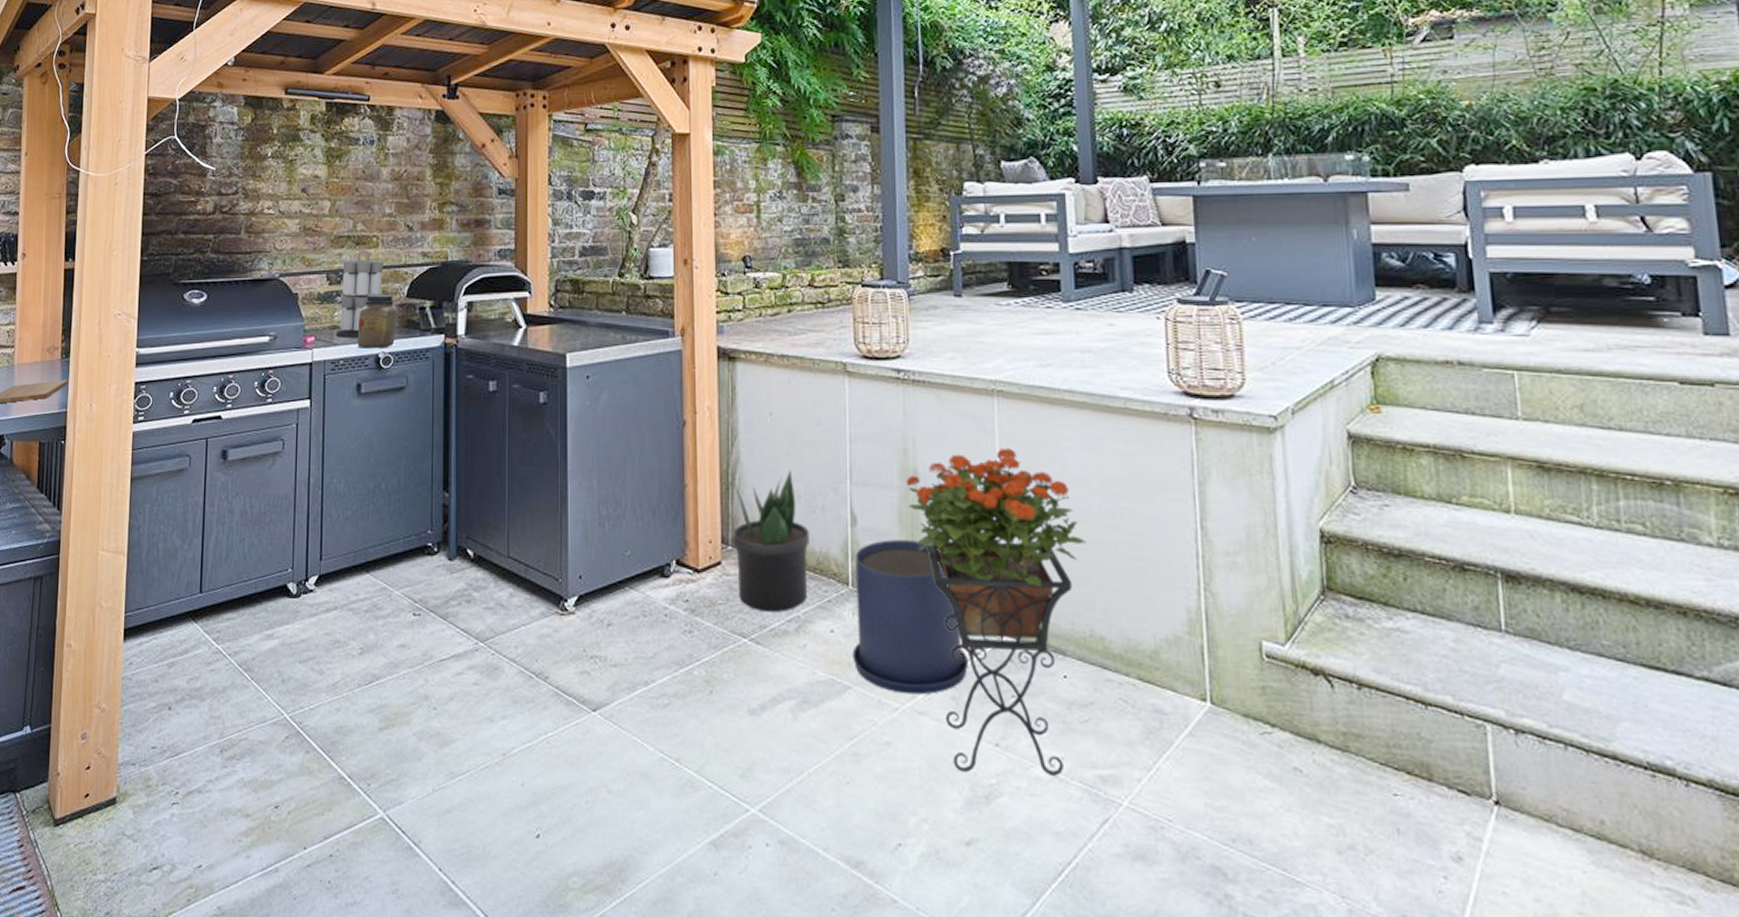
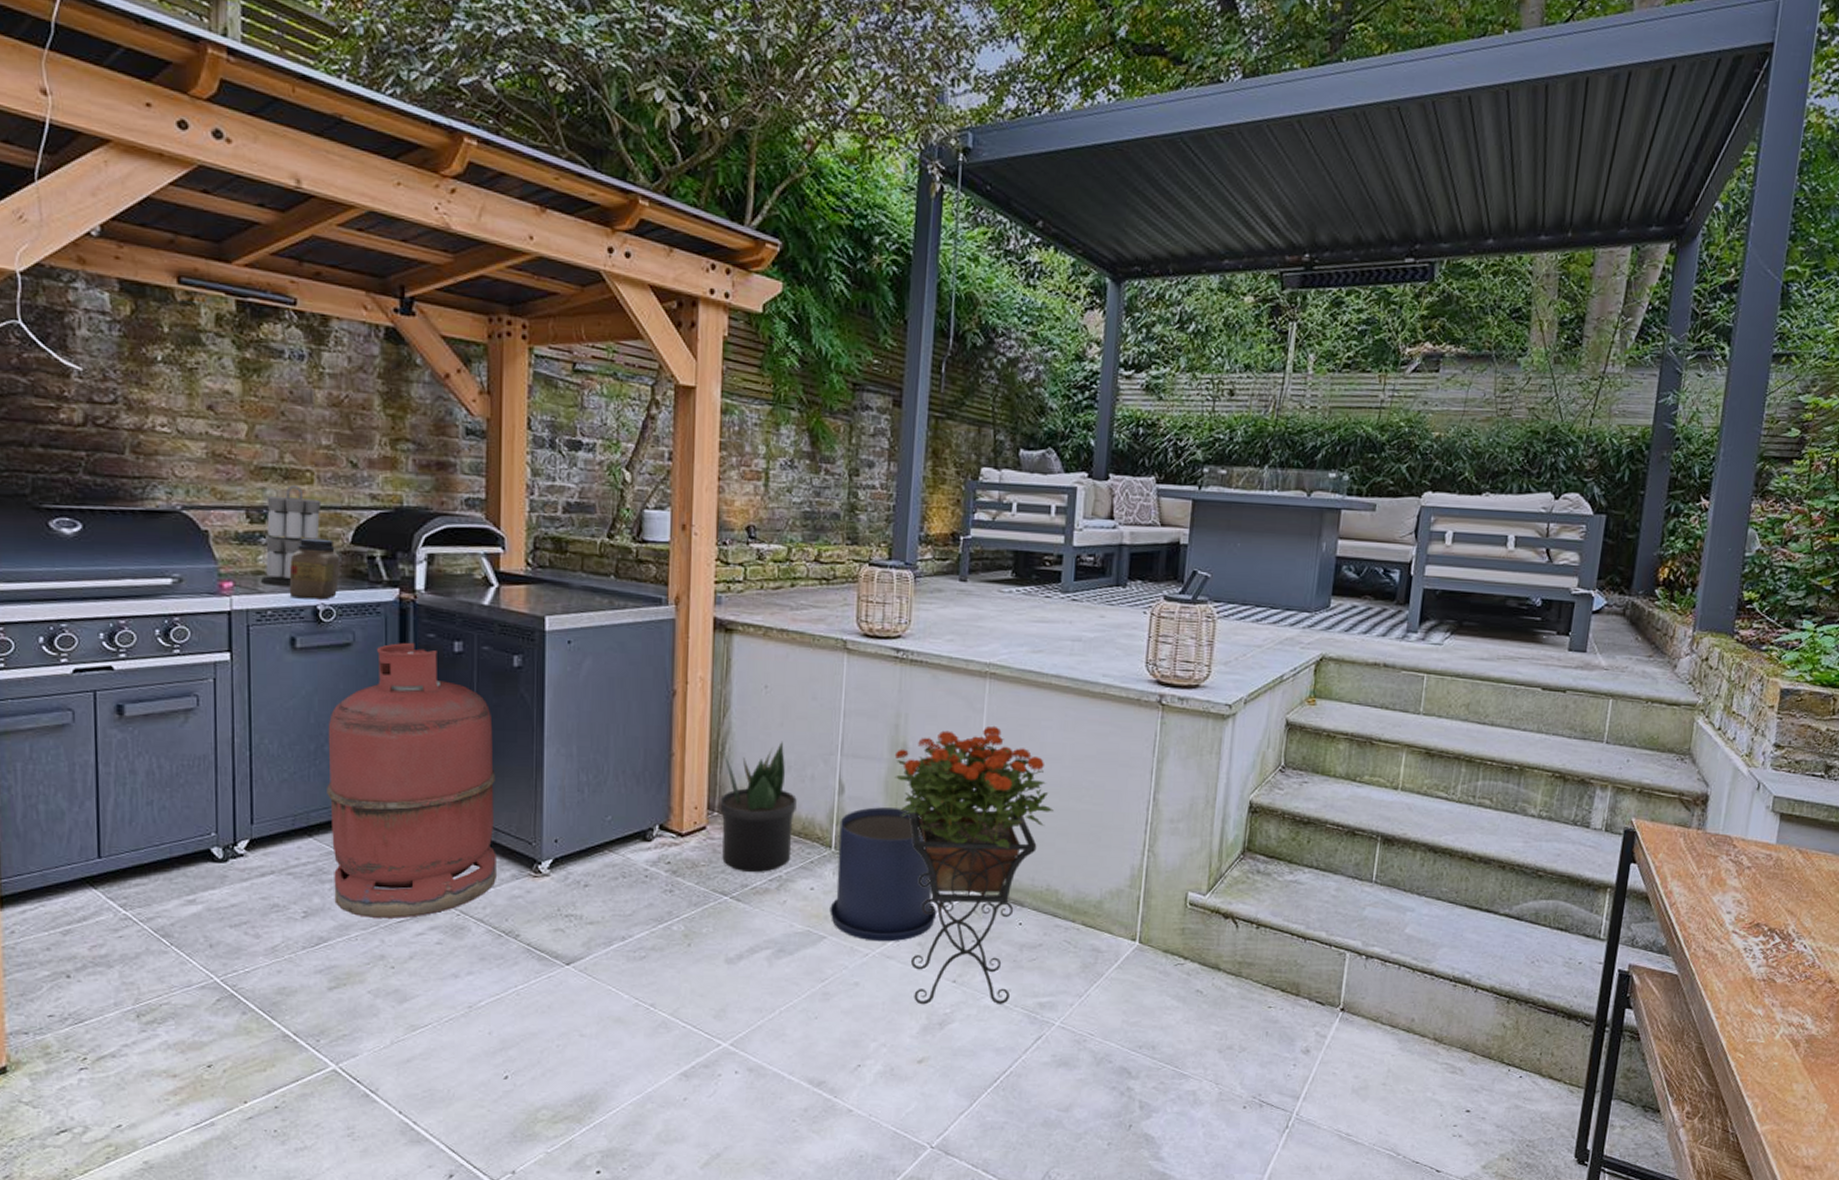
propane tank: none [382,383,527,657] -> present [327,642,496,918]

